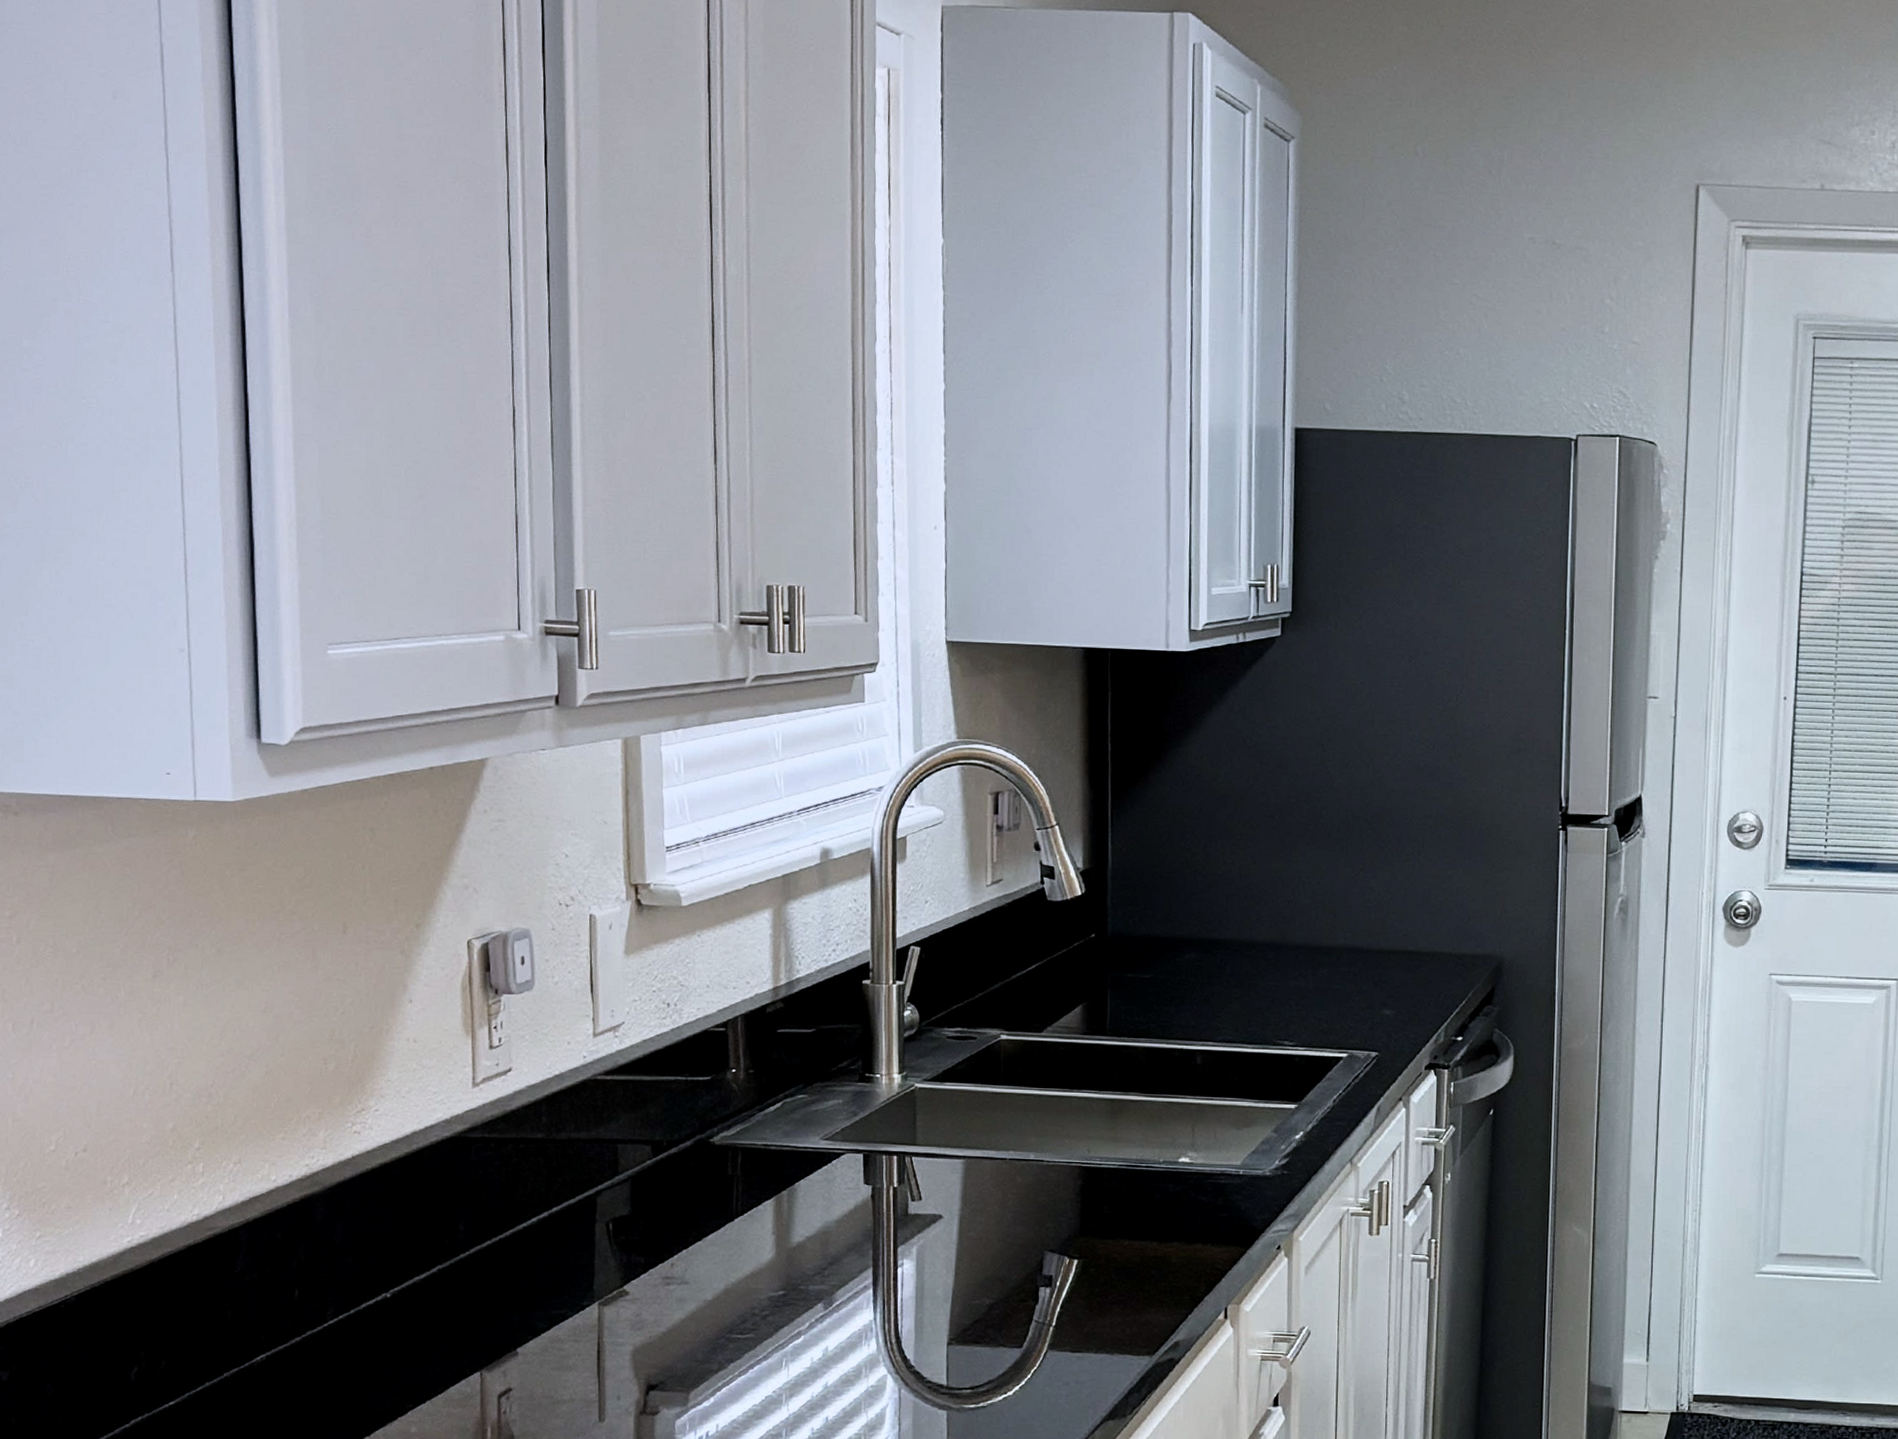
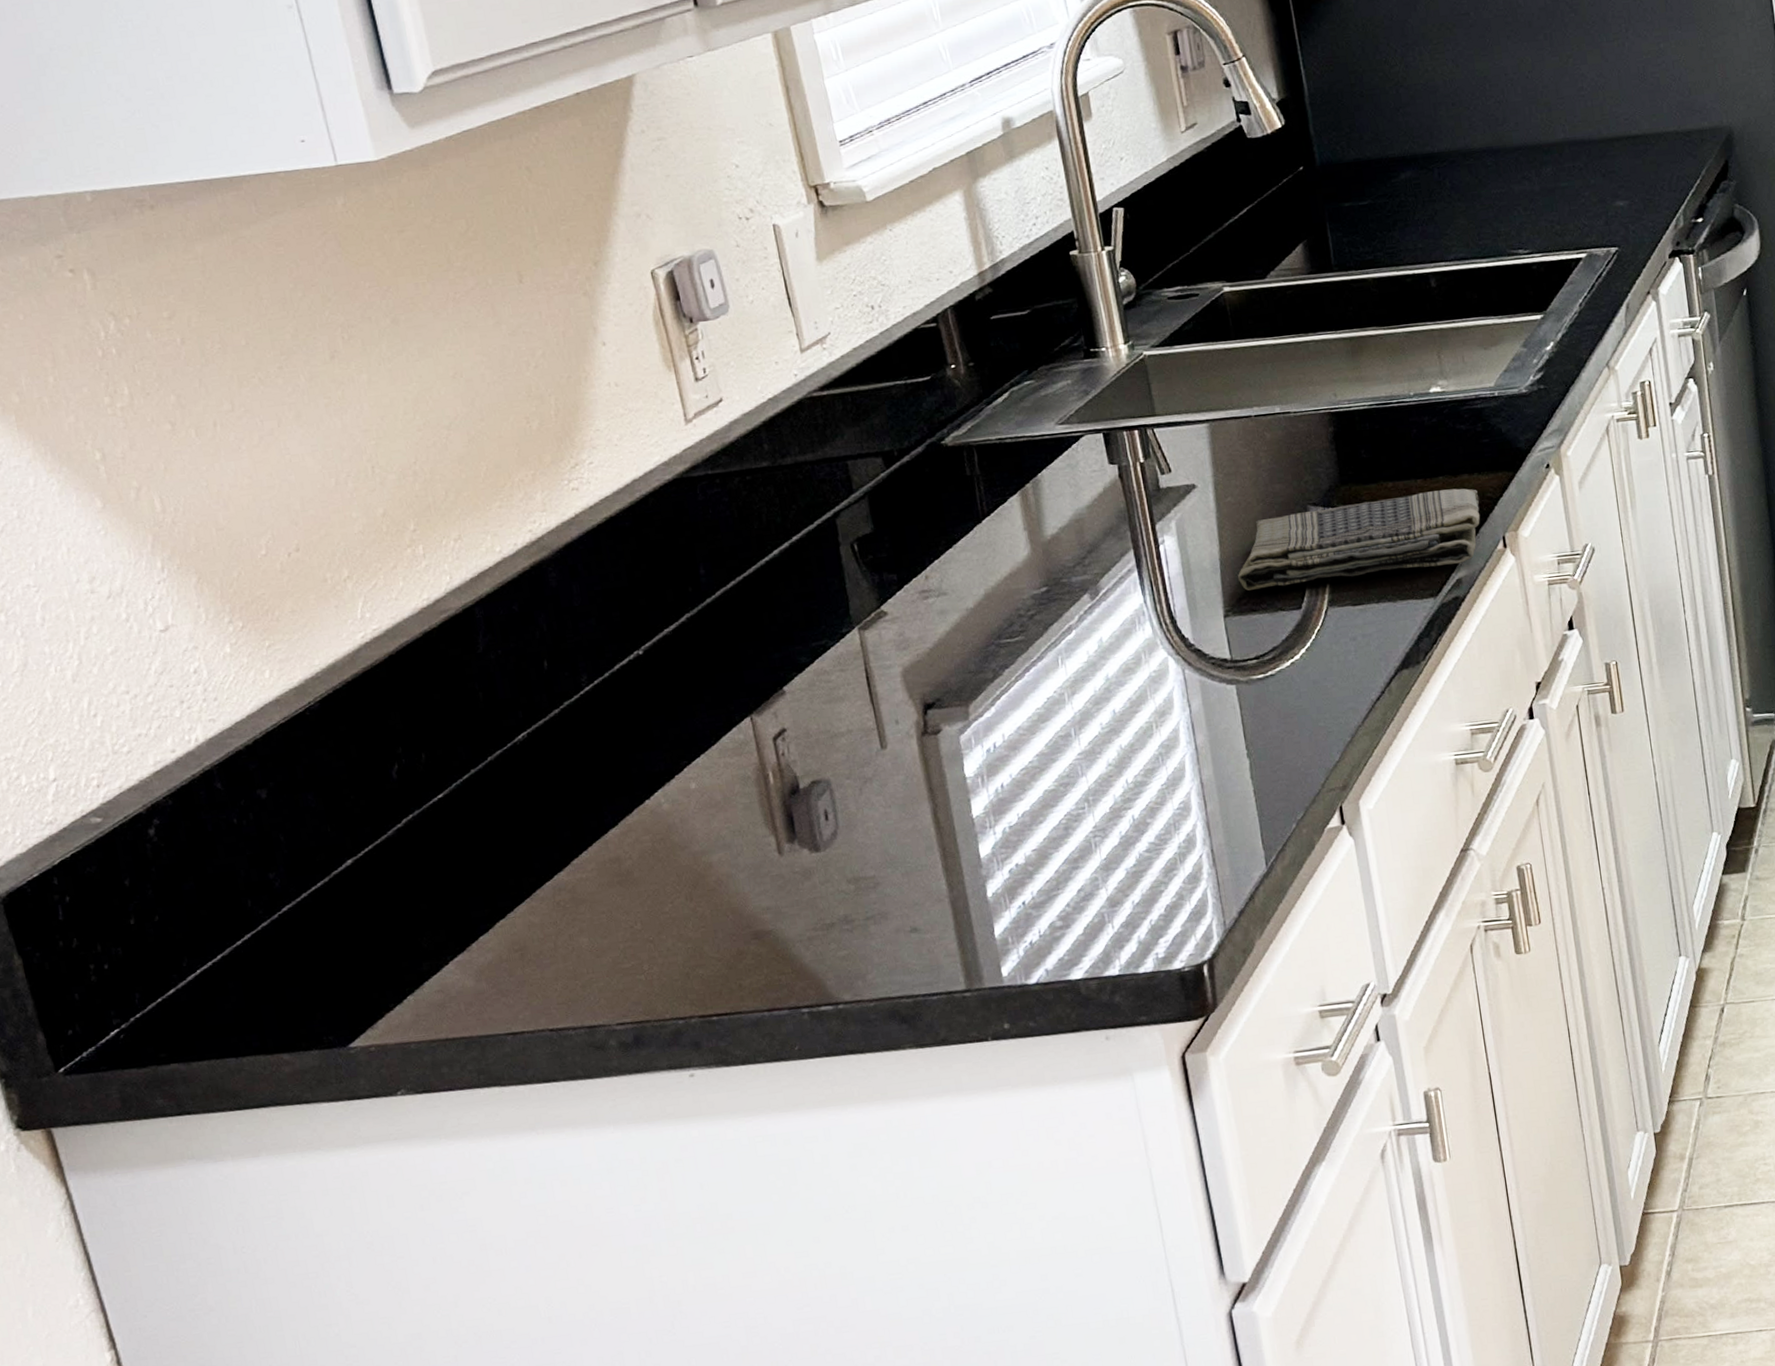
dish towel: none [966,1254,1209,1327] -> present [1237,488,1481,591]

